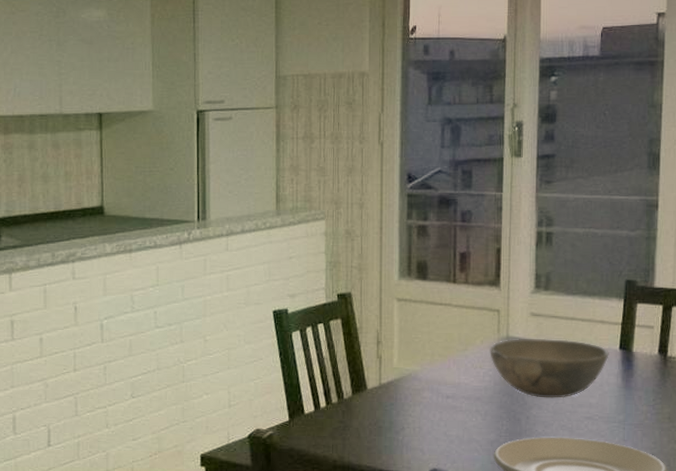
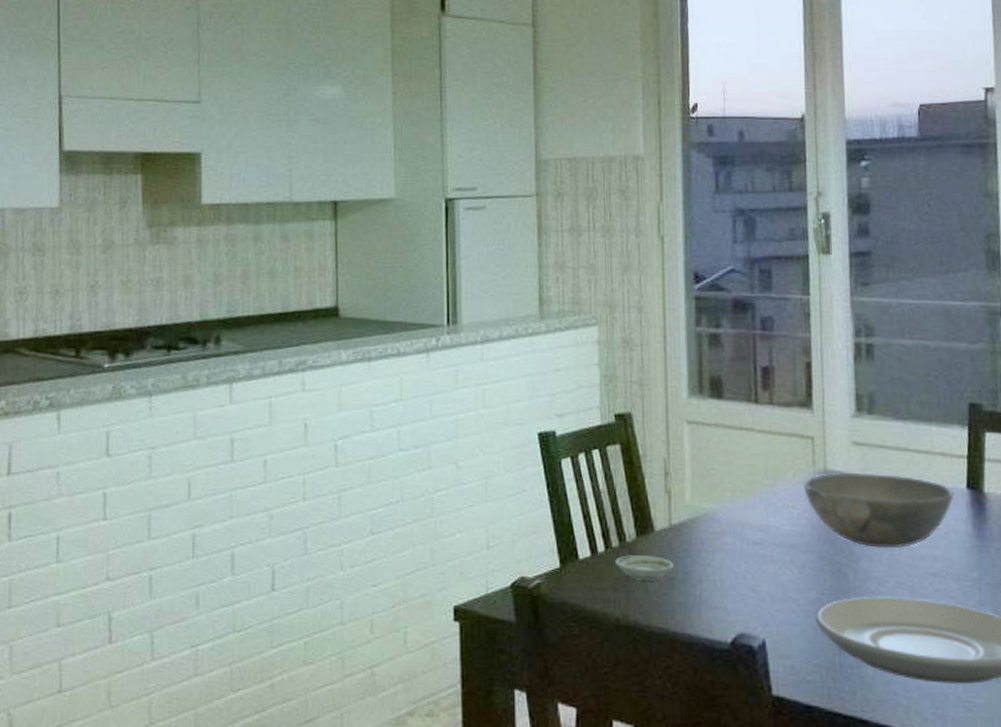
saucer: none [334,408,383,430] -> present [615,554,675,582]

